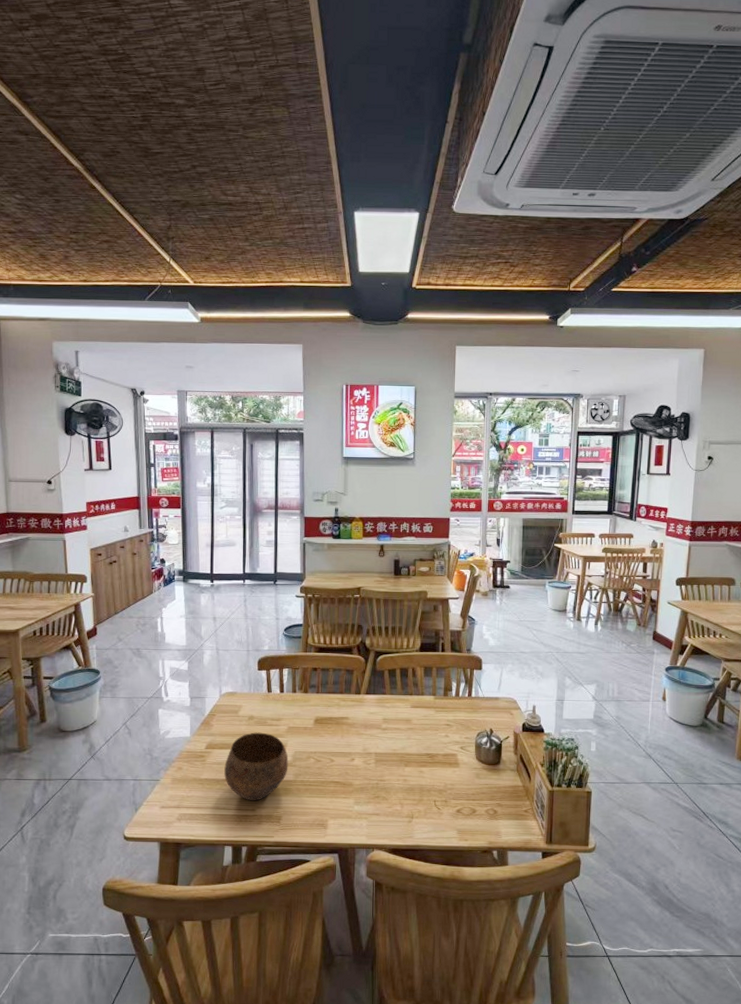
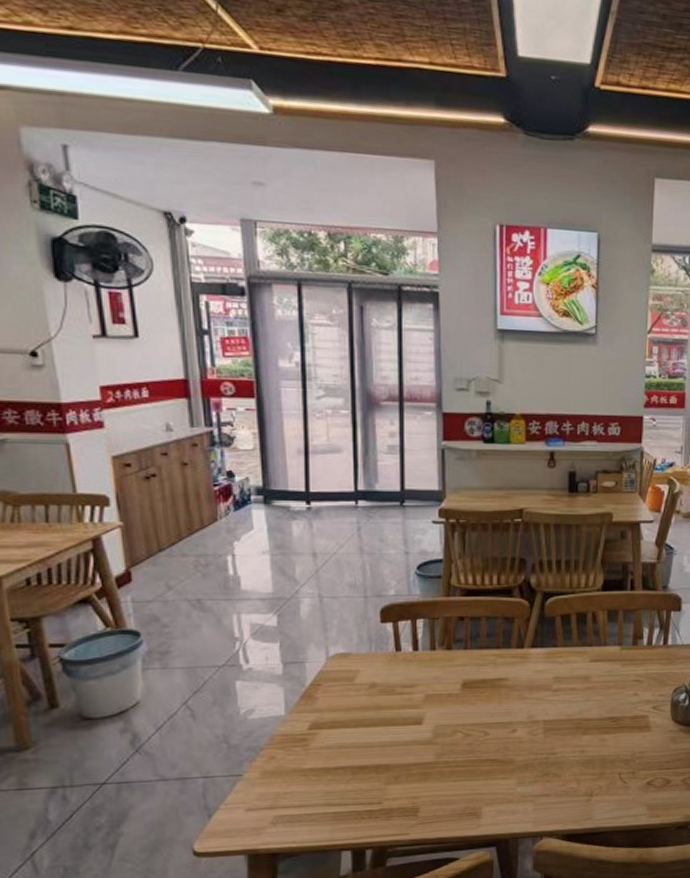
bowl: present [224,732,289,801] -> none [337,703,427,792]

